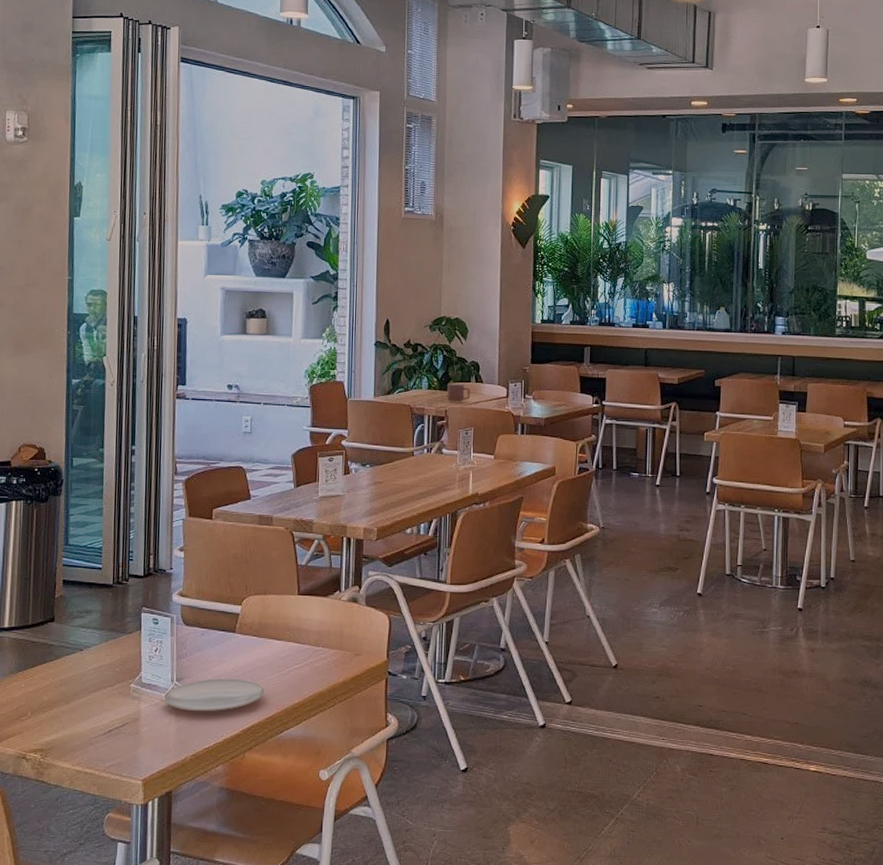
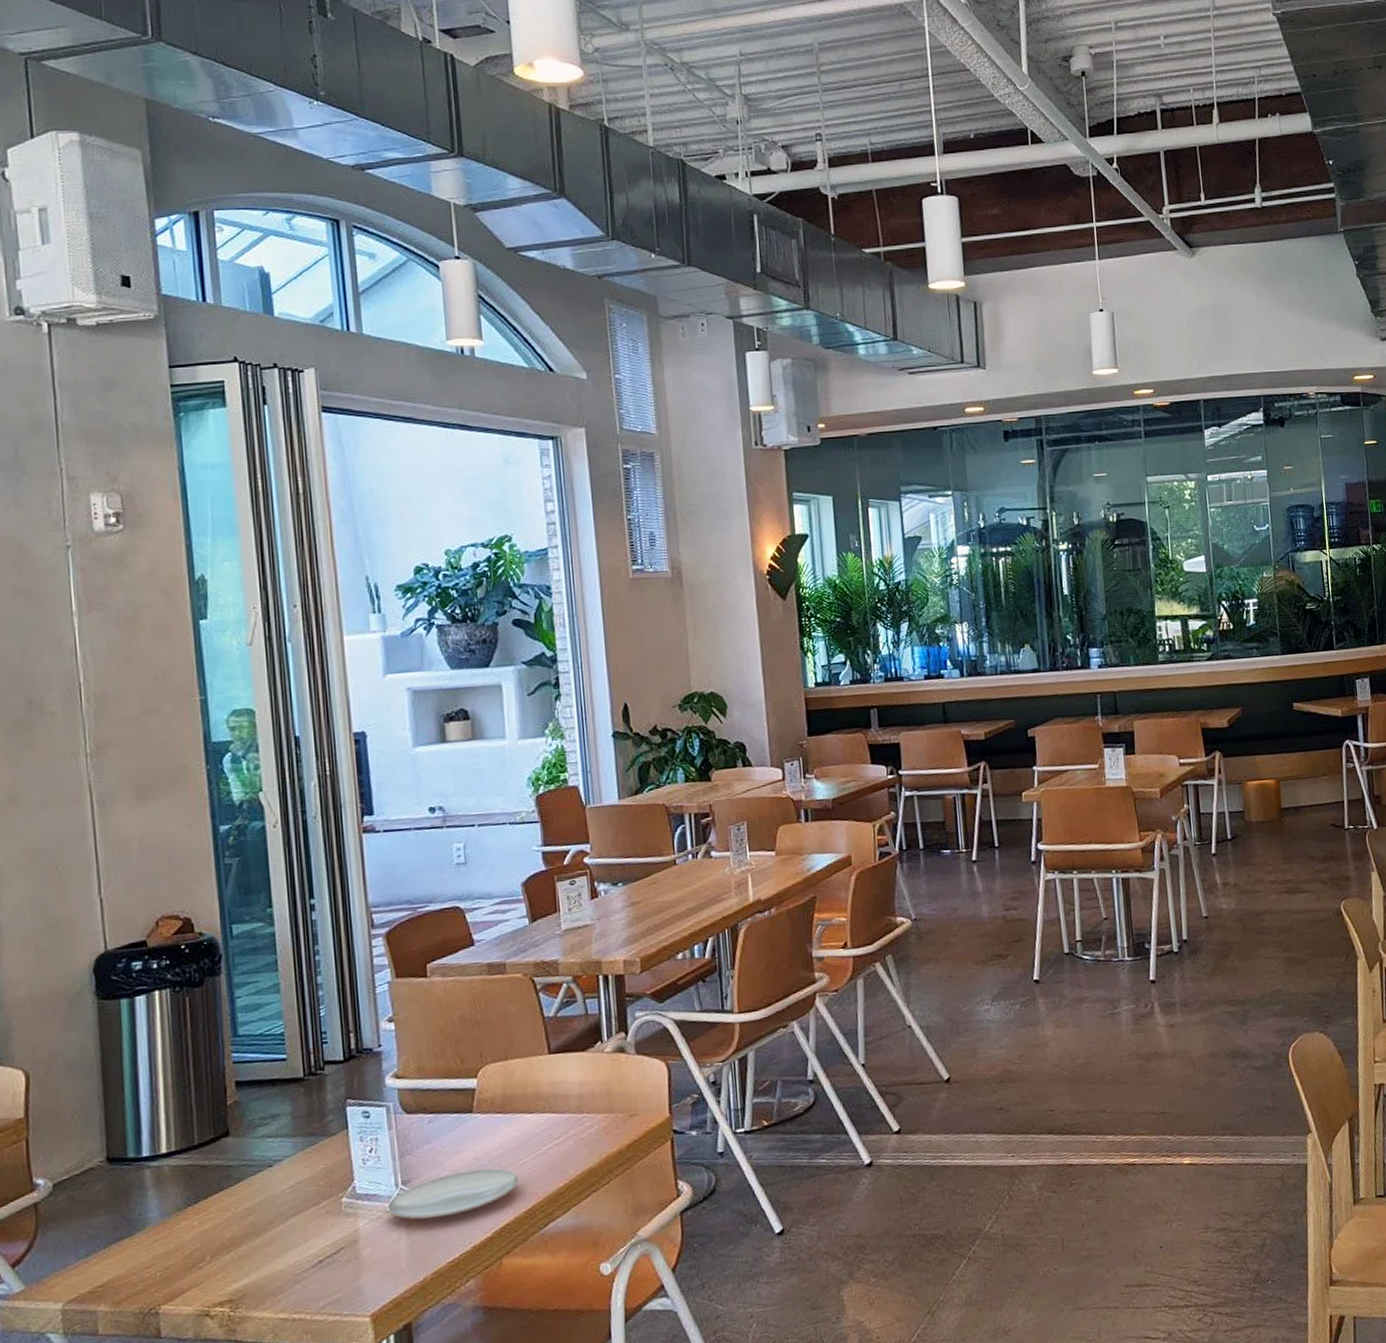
mug: present [447,383,471,402] -> none [708,770,739,795]

